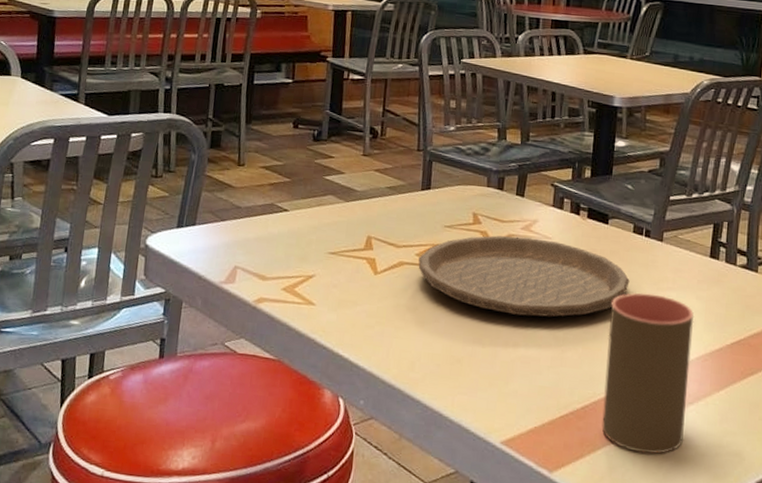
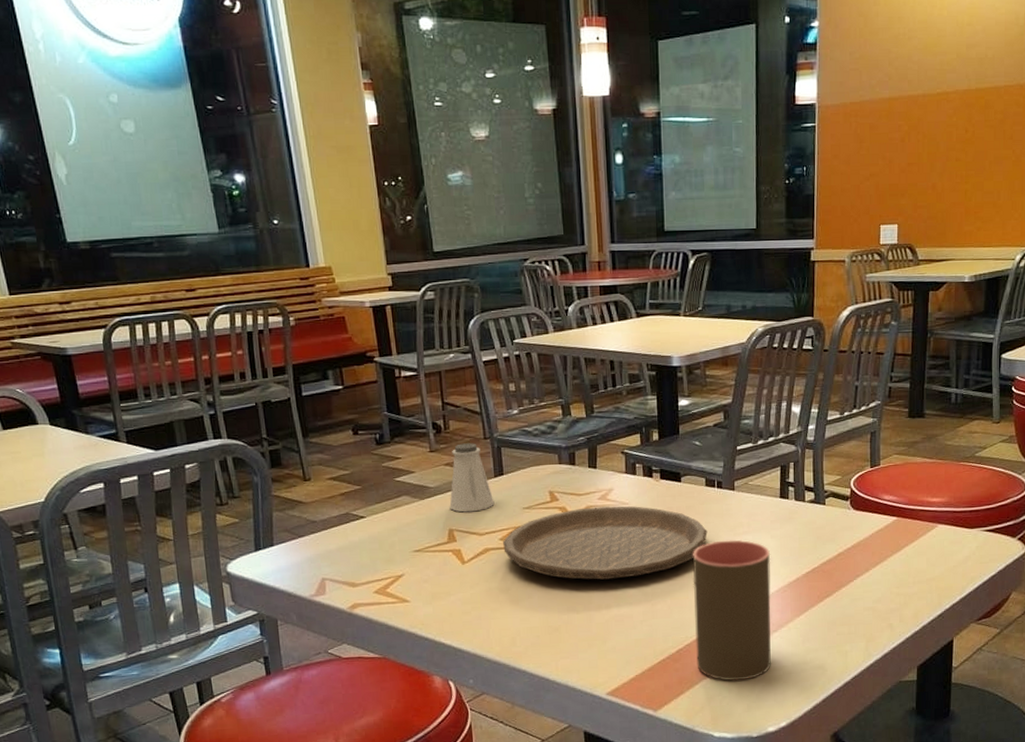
saltshaker: none [372,151,417,223] -> present [449,443,495,513]

